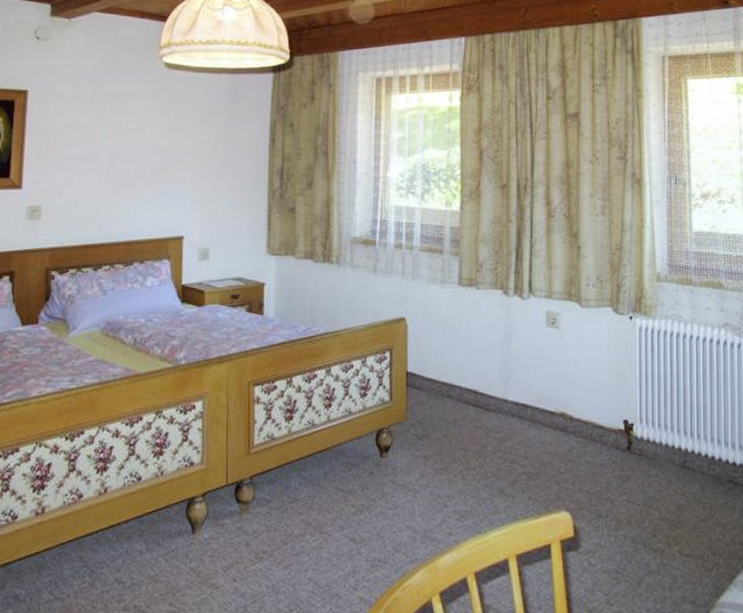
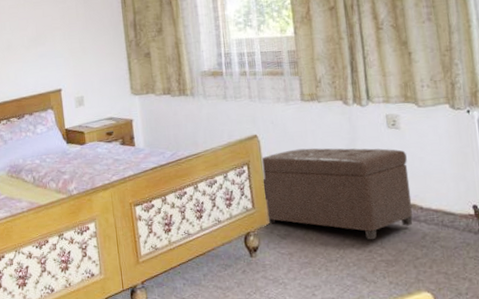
ottoman: none [404,339,562,449] -> present [261,148,413,240]

